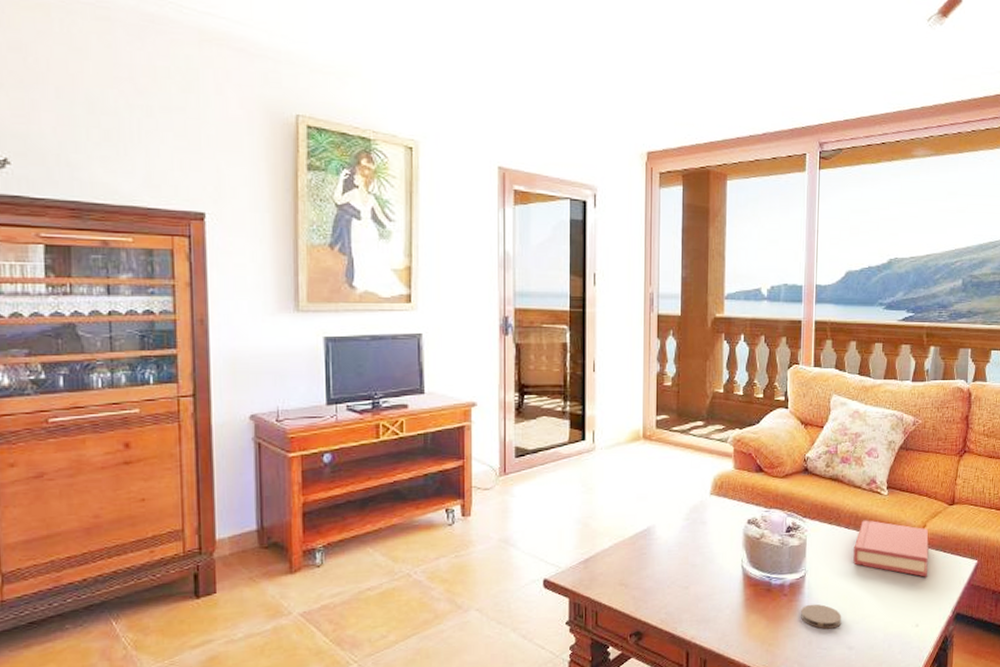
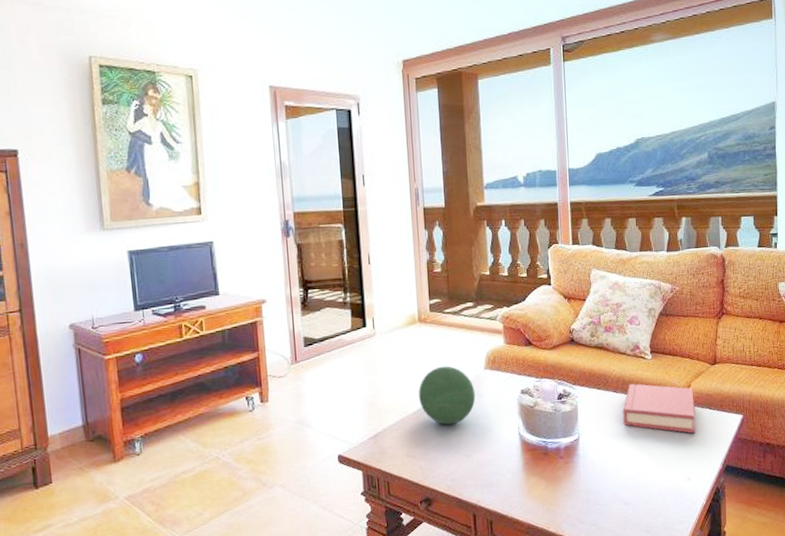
decorative orb: none [637,488,699,553] -> present [419,366,476,425]
coaster: present [801,604,842,629] -> none [577,464,617,487]

